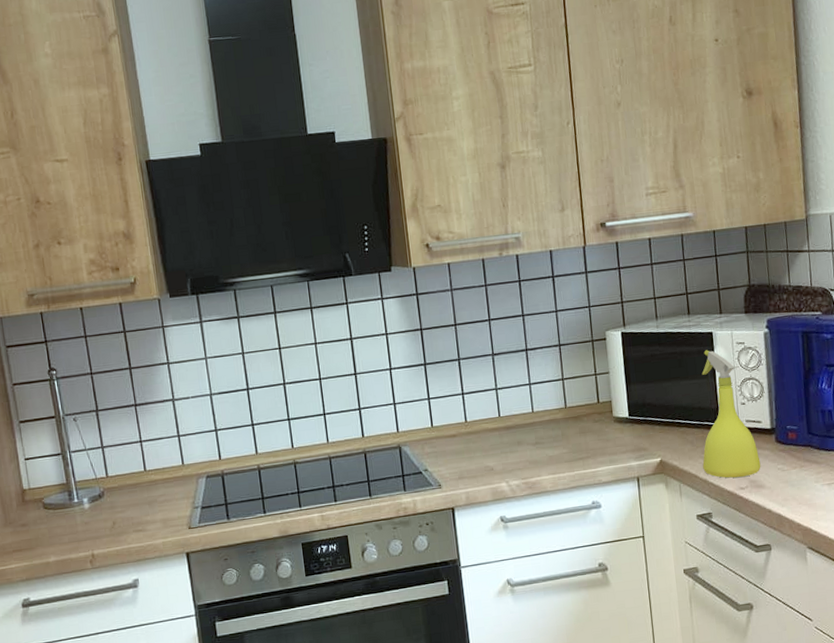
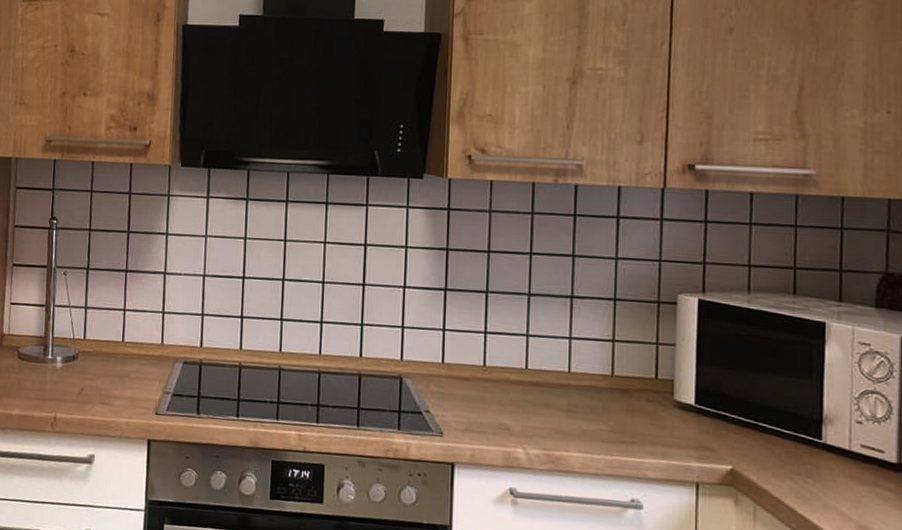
spray bottle: present [701,350,761,478] -> none [791,343,877,519]

